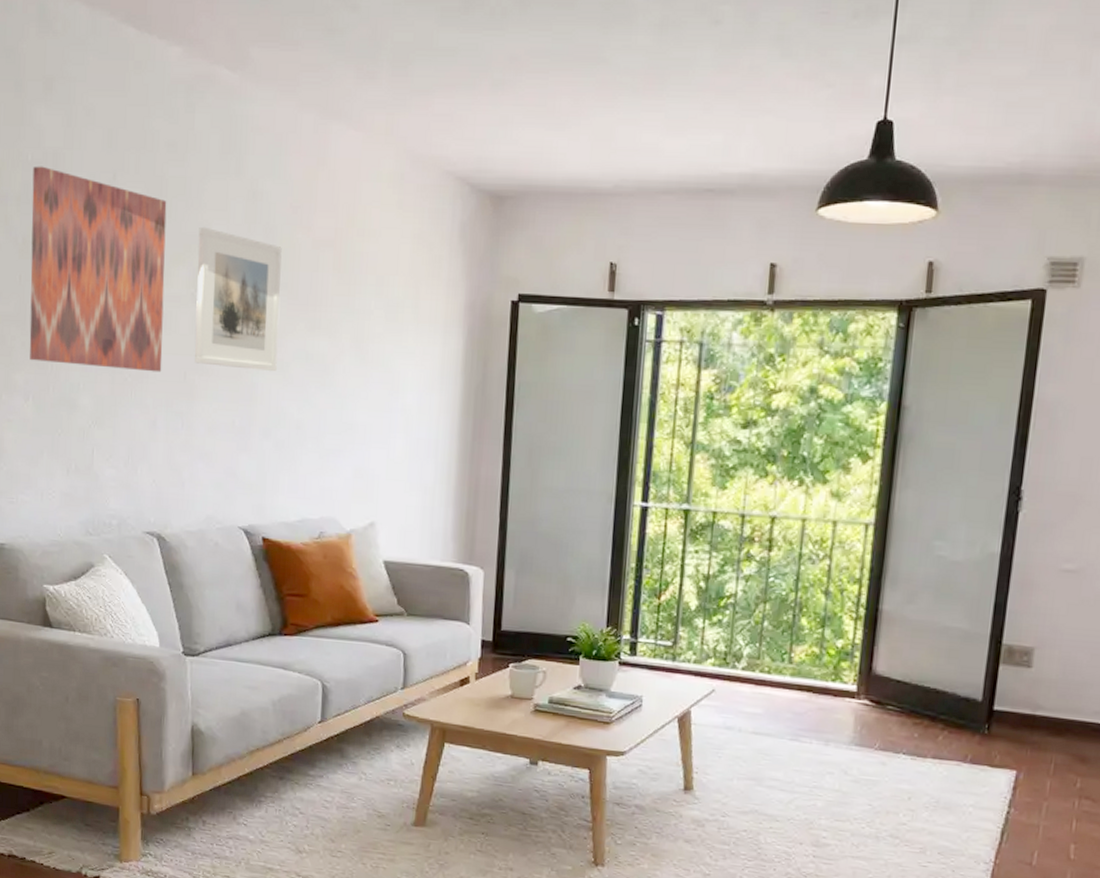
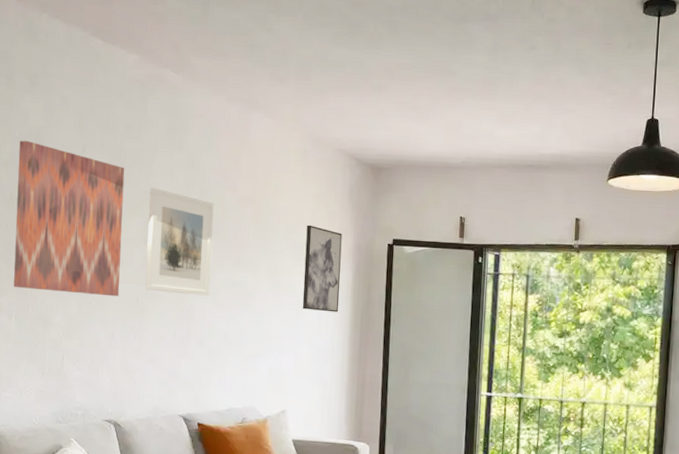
wall art: none [397,275,451,394] -> present [302,224,342,313]

